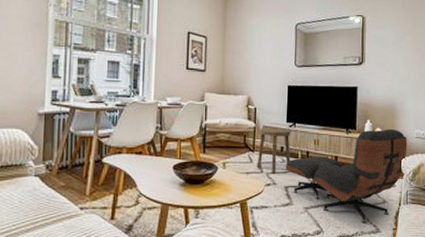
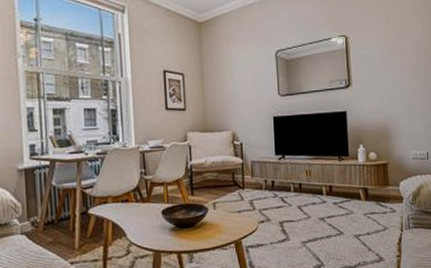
stool: present [257,128,291,174] -> none [247,162,283,210]
lounge chair: present [285,128,408,223] -> none [278,151,405,253]

